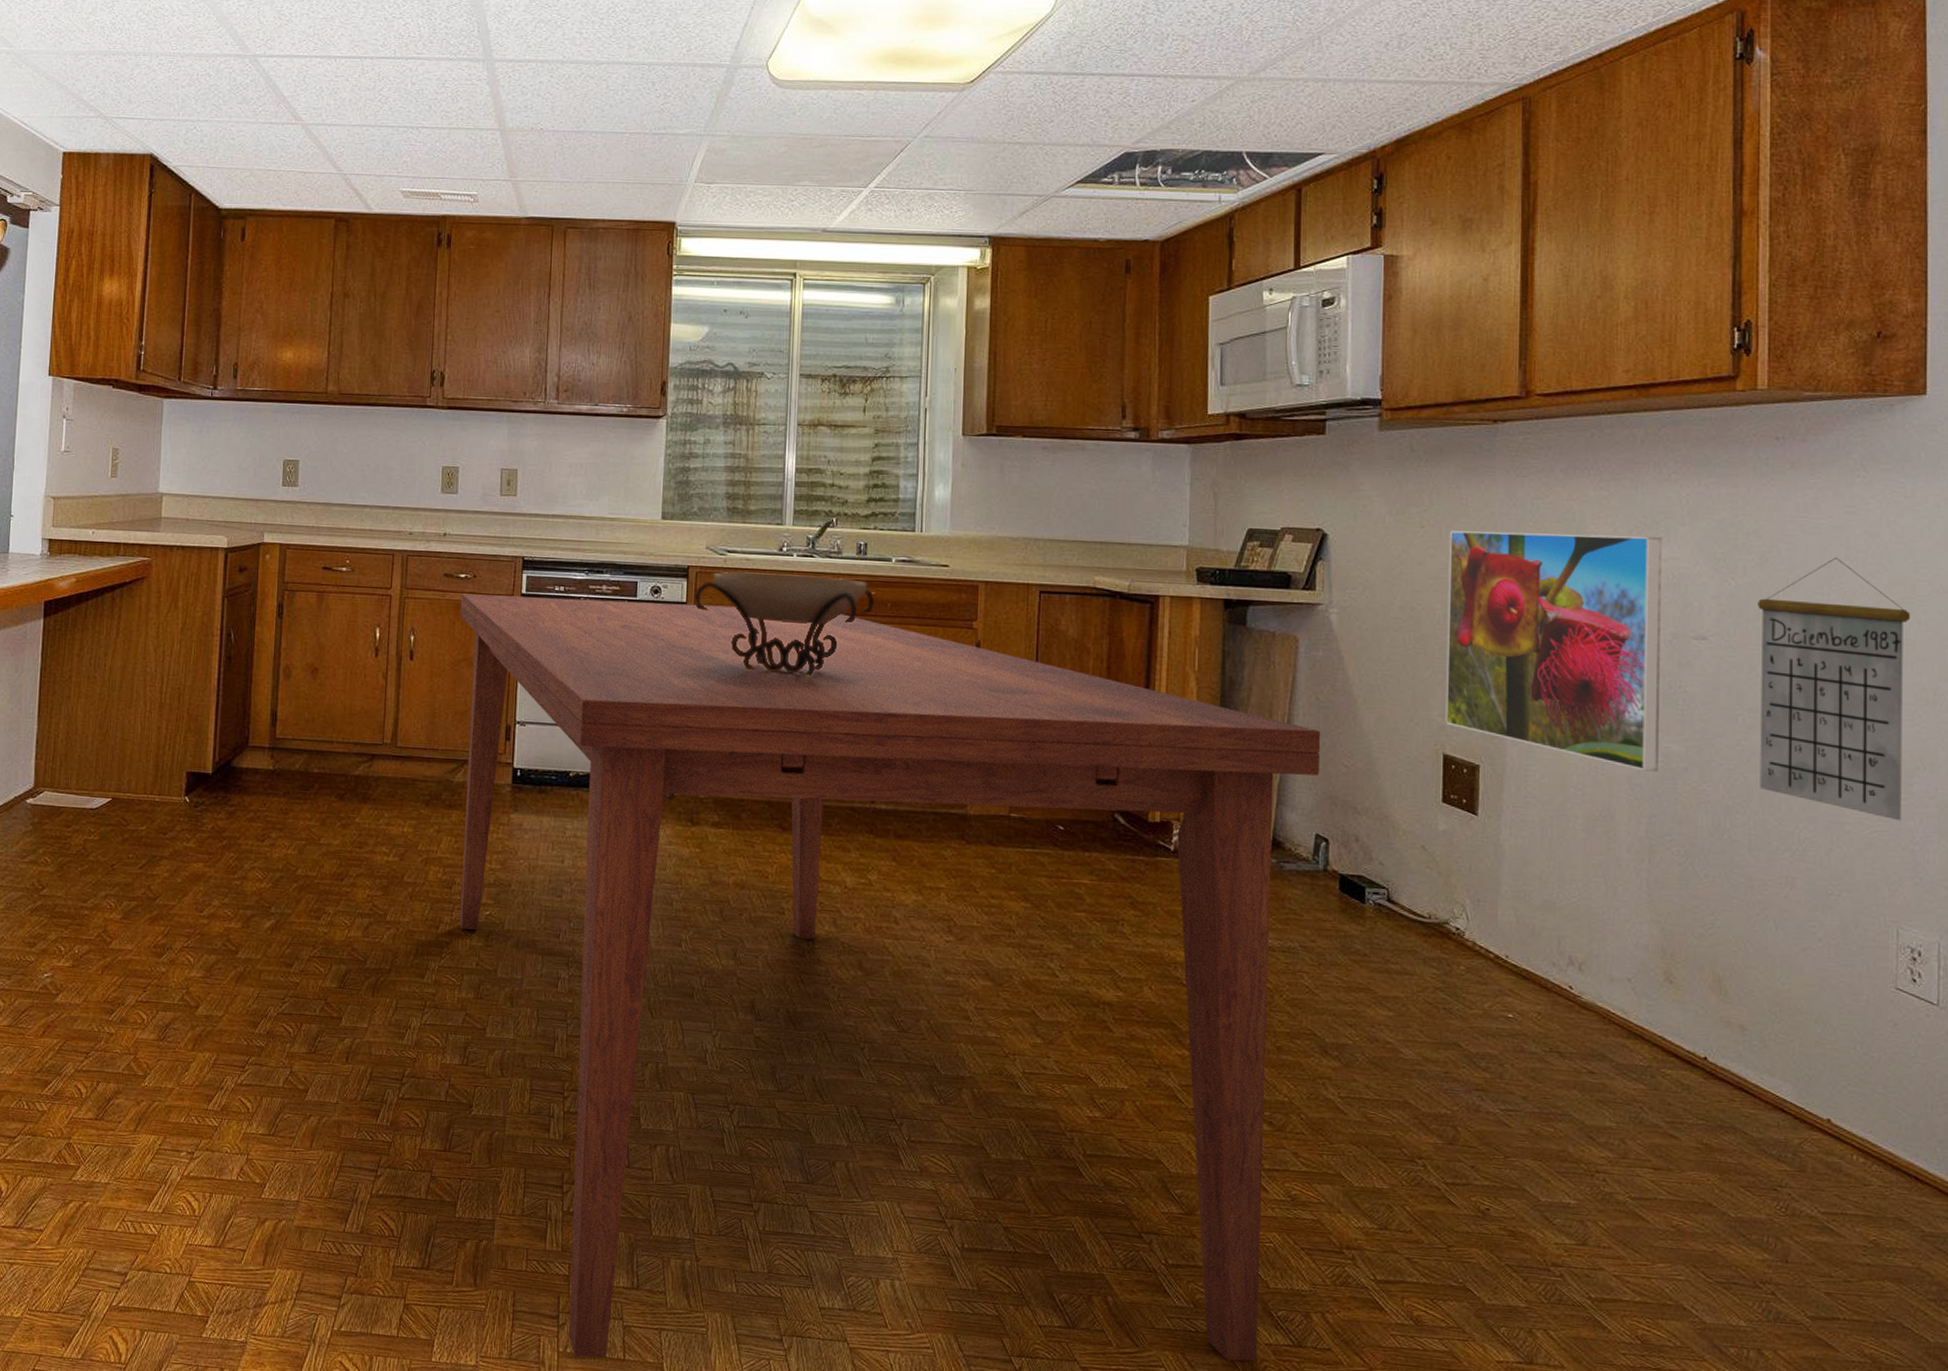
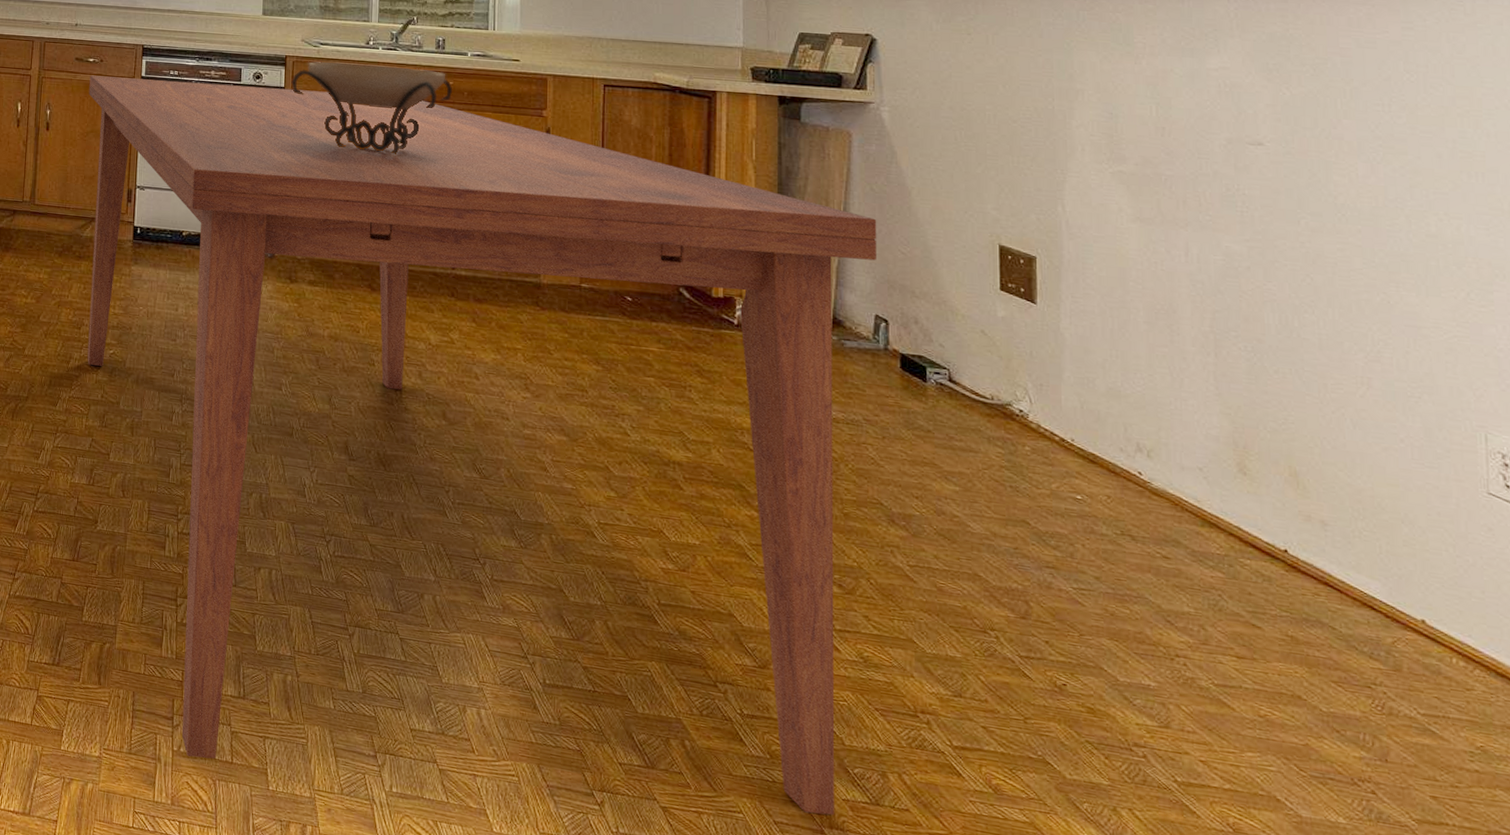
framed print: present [1445,530,1662,772] -> none [996,38,1220,270]
calendar: present [1758,557,1911,821] -> none [1315,70,1482,328]

